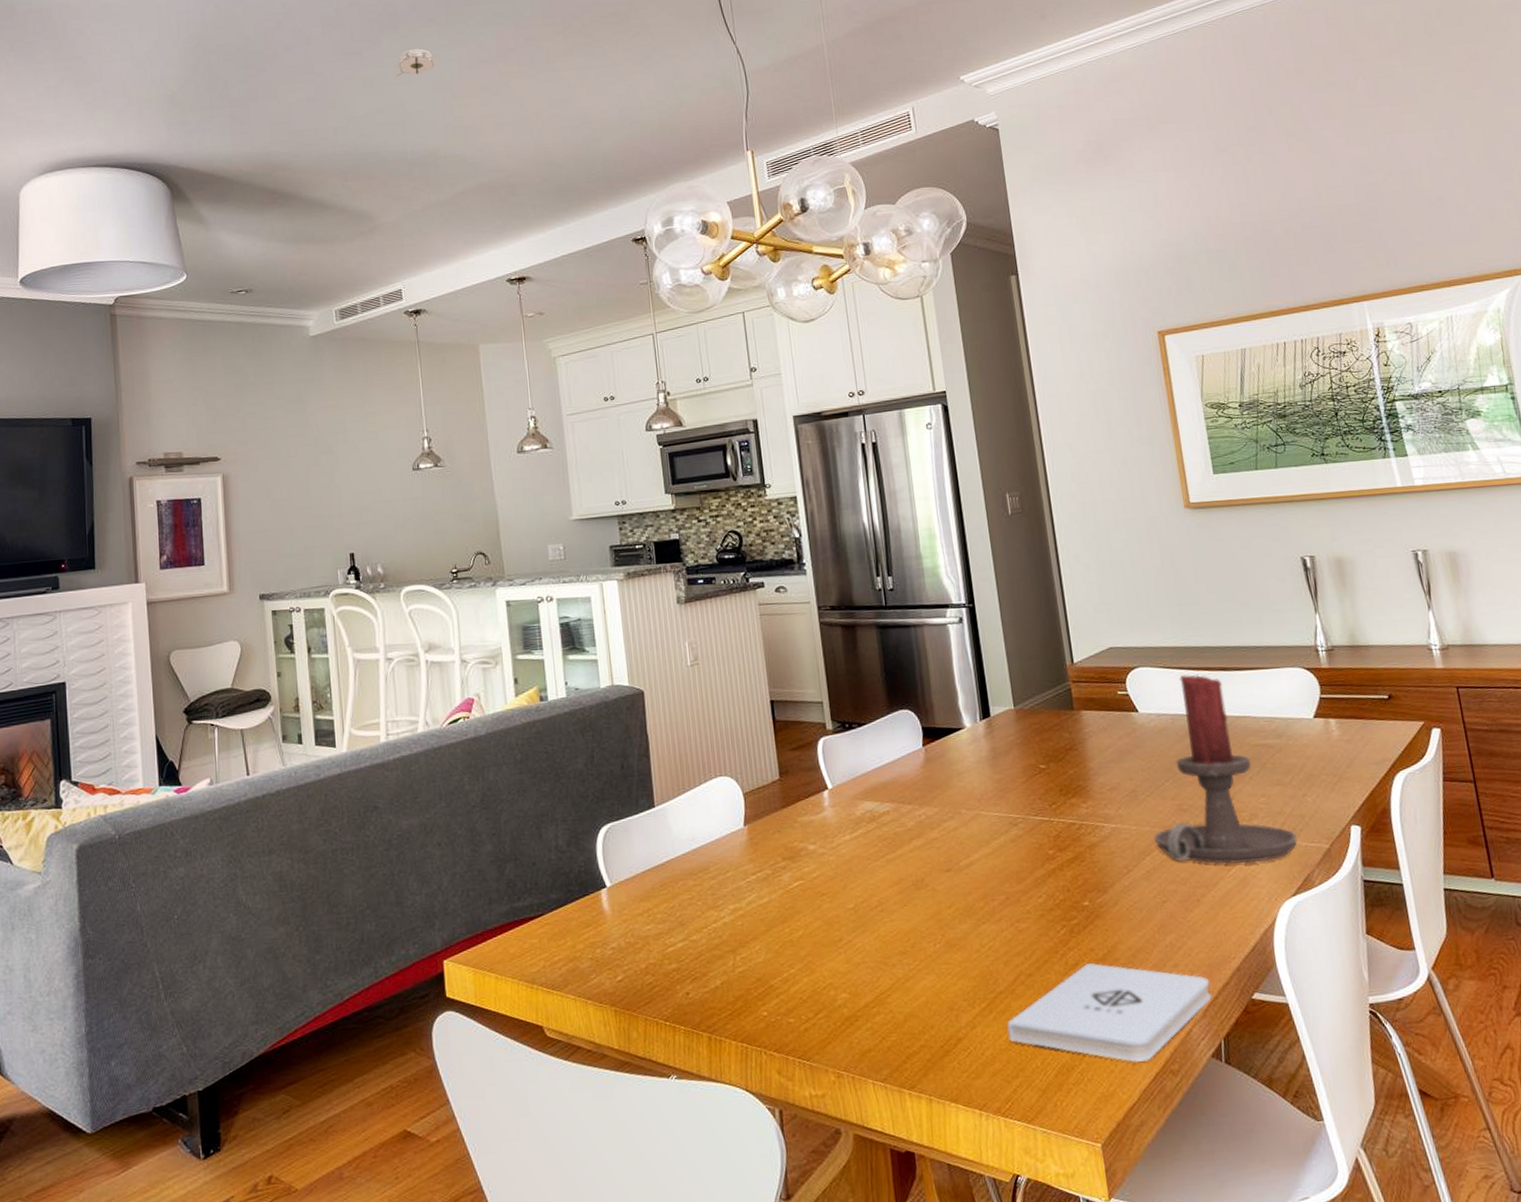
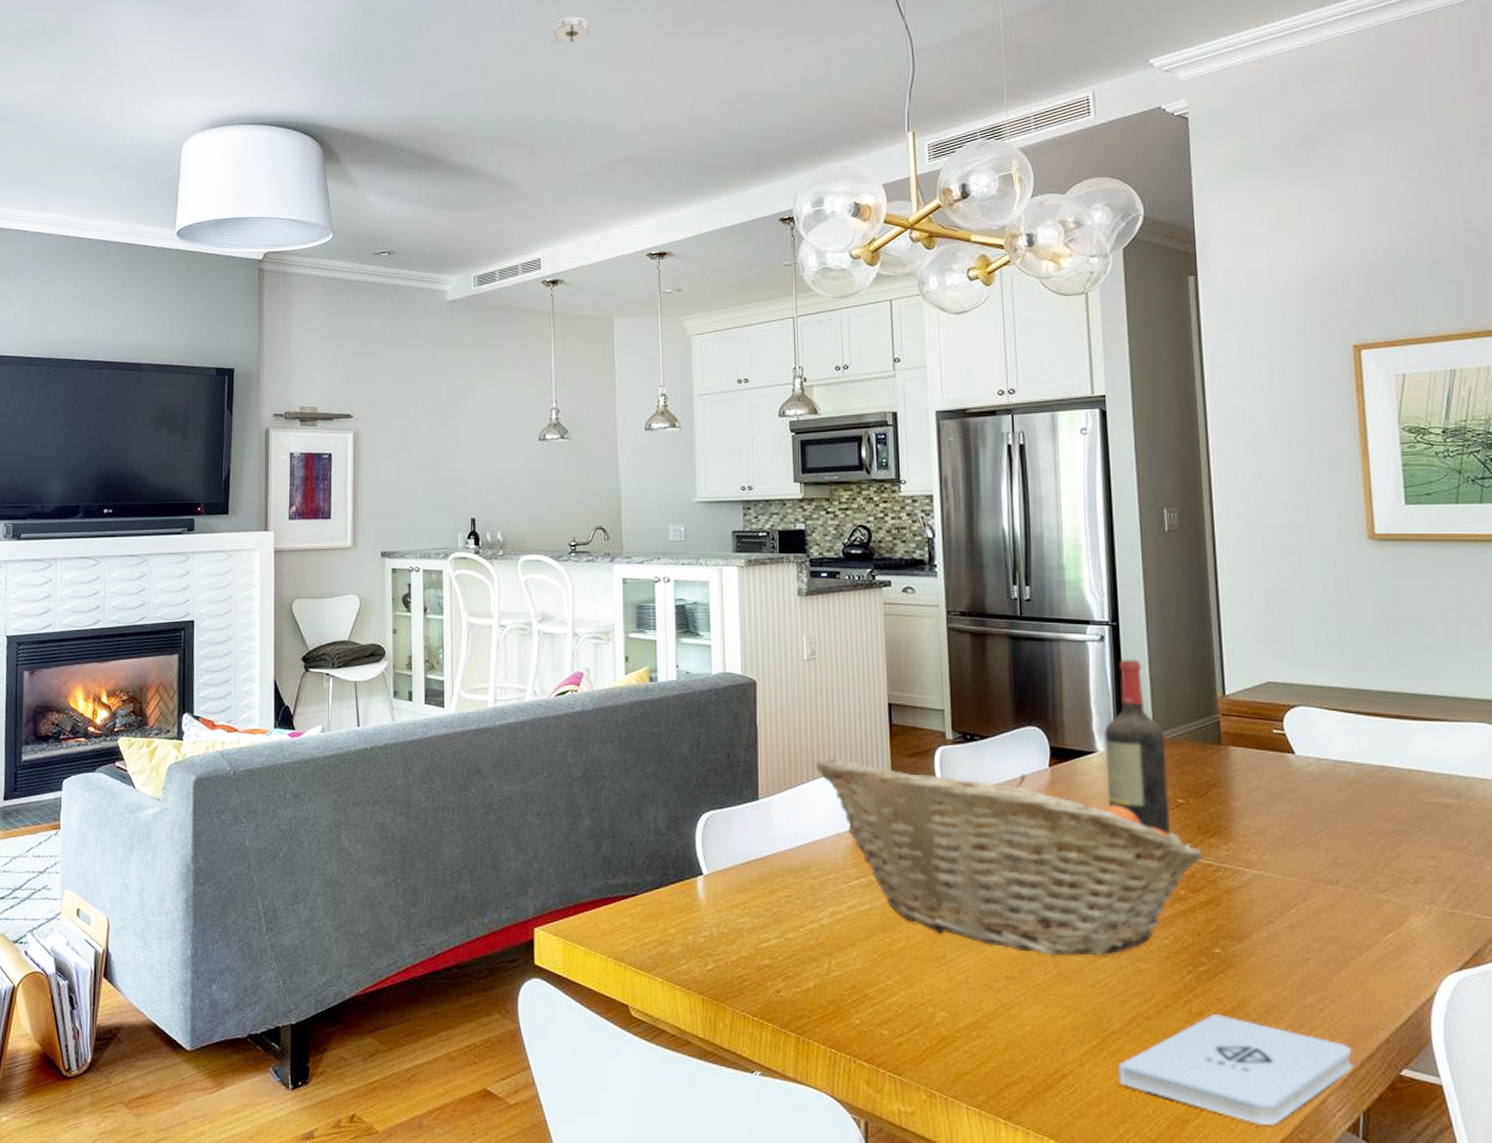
fruit basket: none [706,756,1067,927] -> present [815,758,1204,956]
wine bottle: none [969,636,1036,799] -> present [1104,658,1170,835]
candle holder: present [1153,674,1298,865] -> none [1301,719,1469,930]

